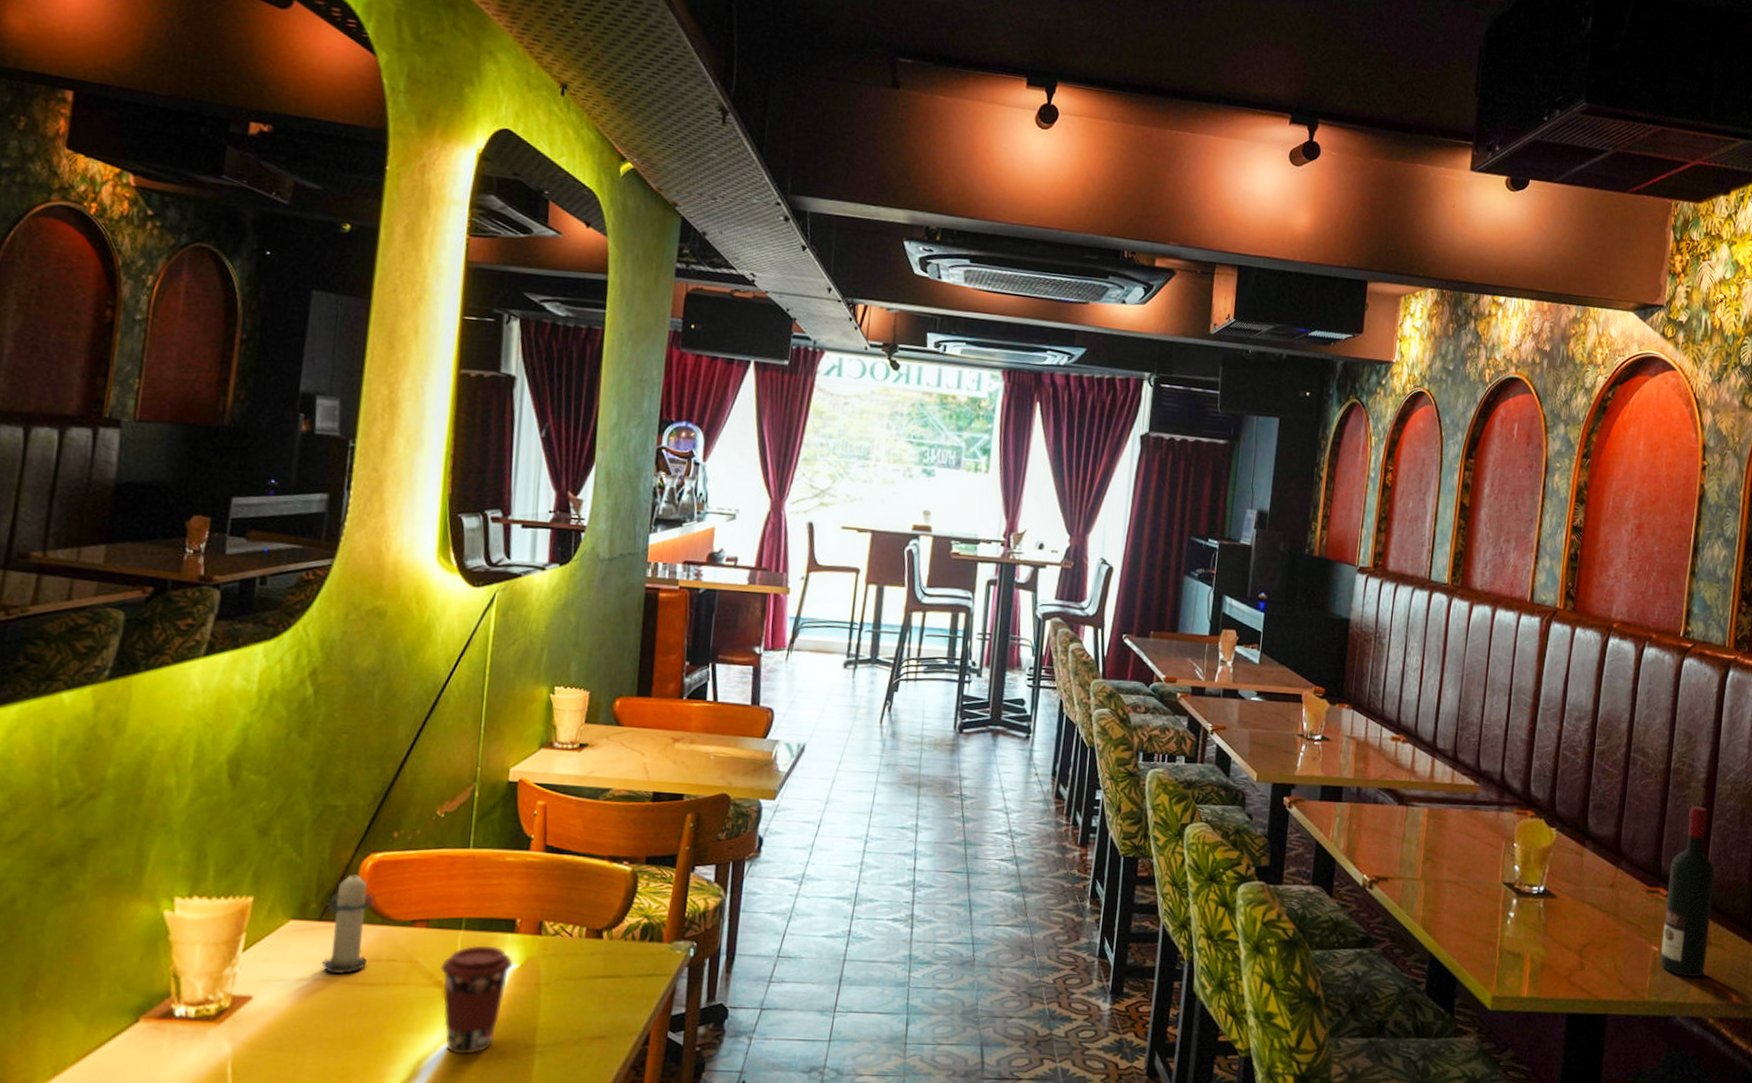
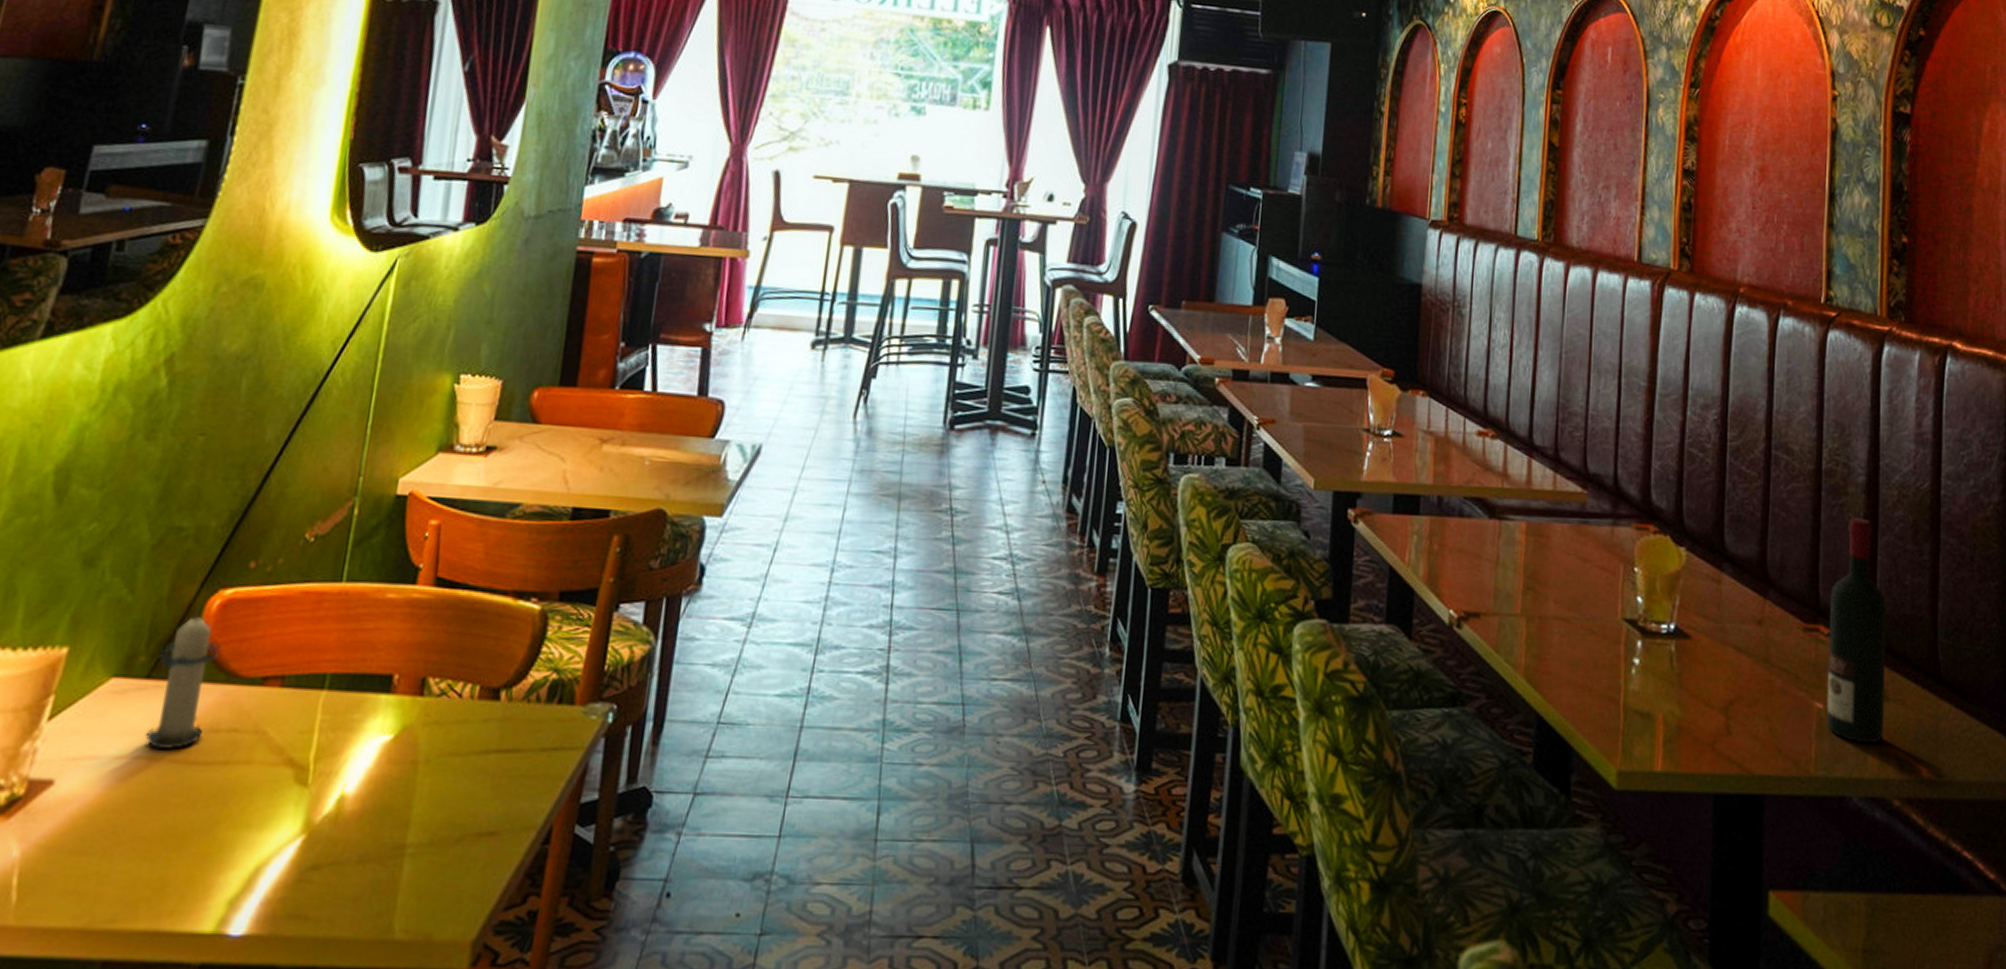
coffee cup: present [440,945,514,1055] -> none [291,709,386,860]

